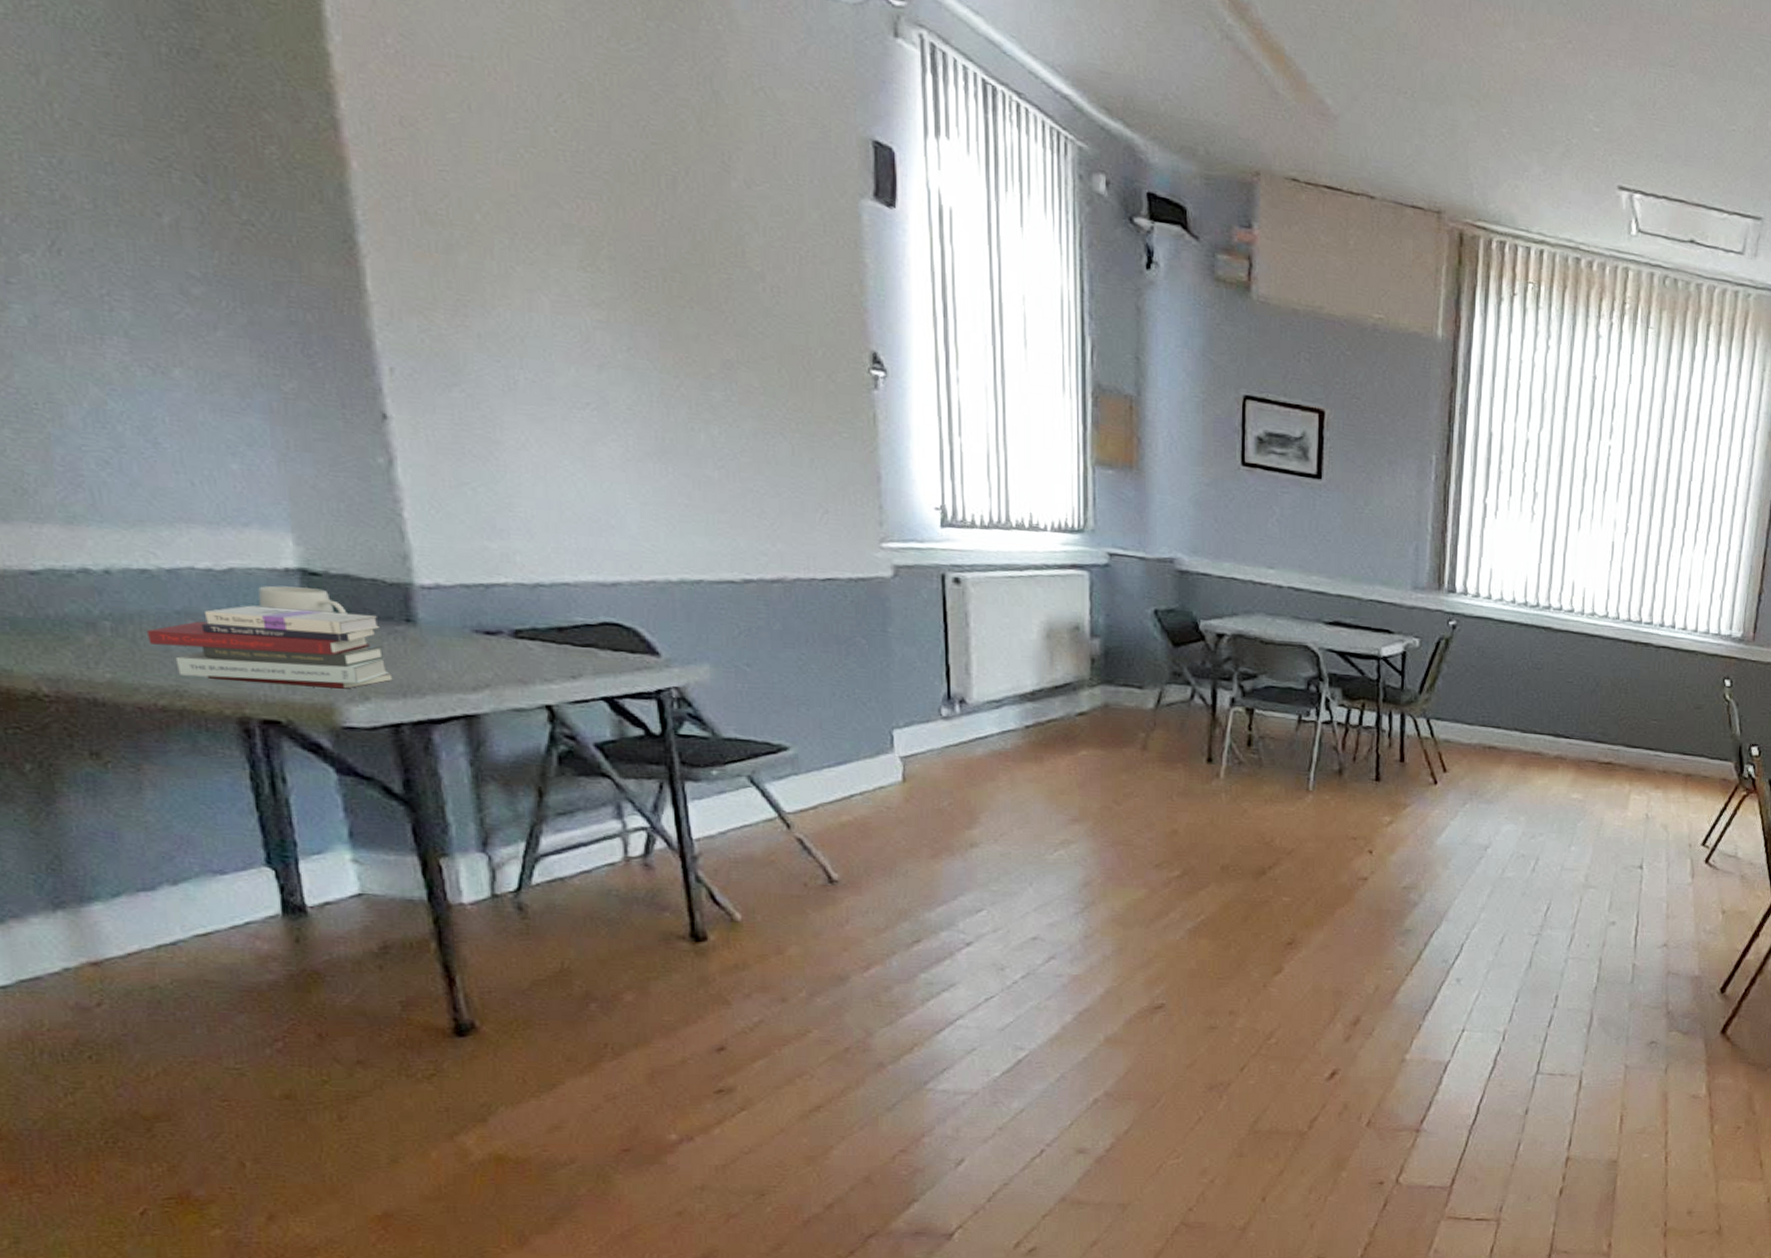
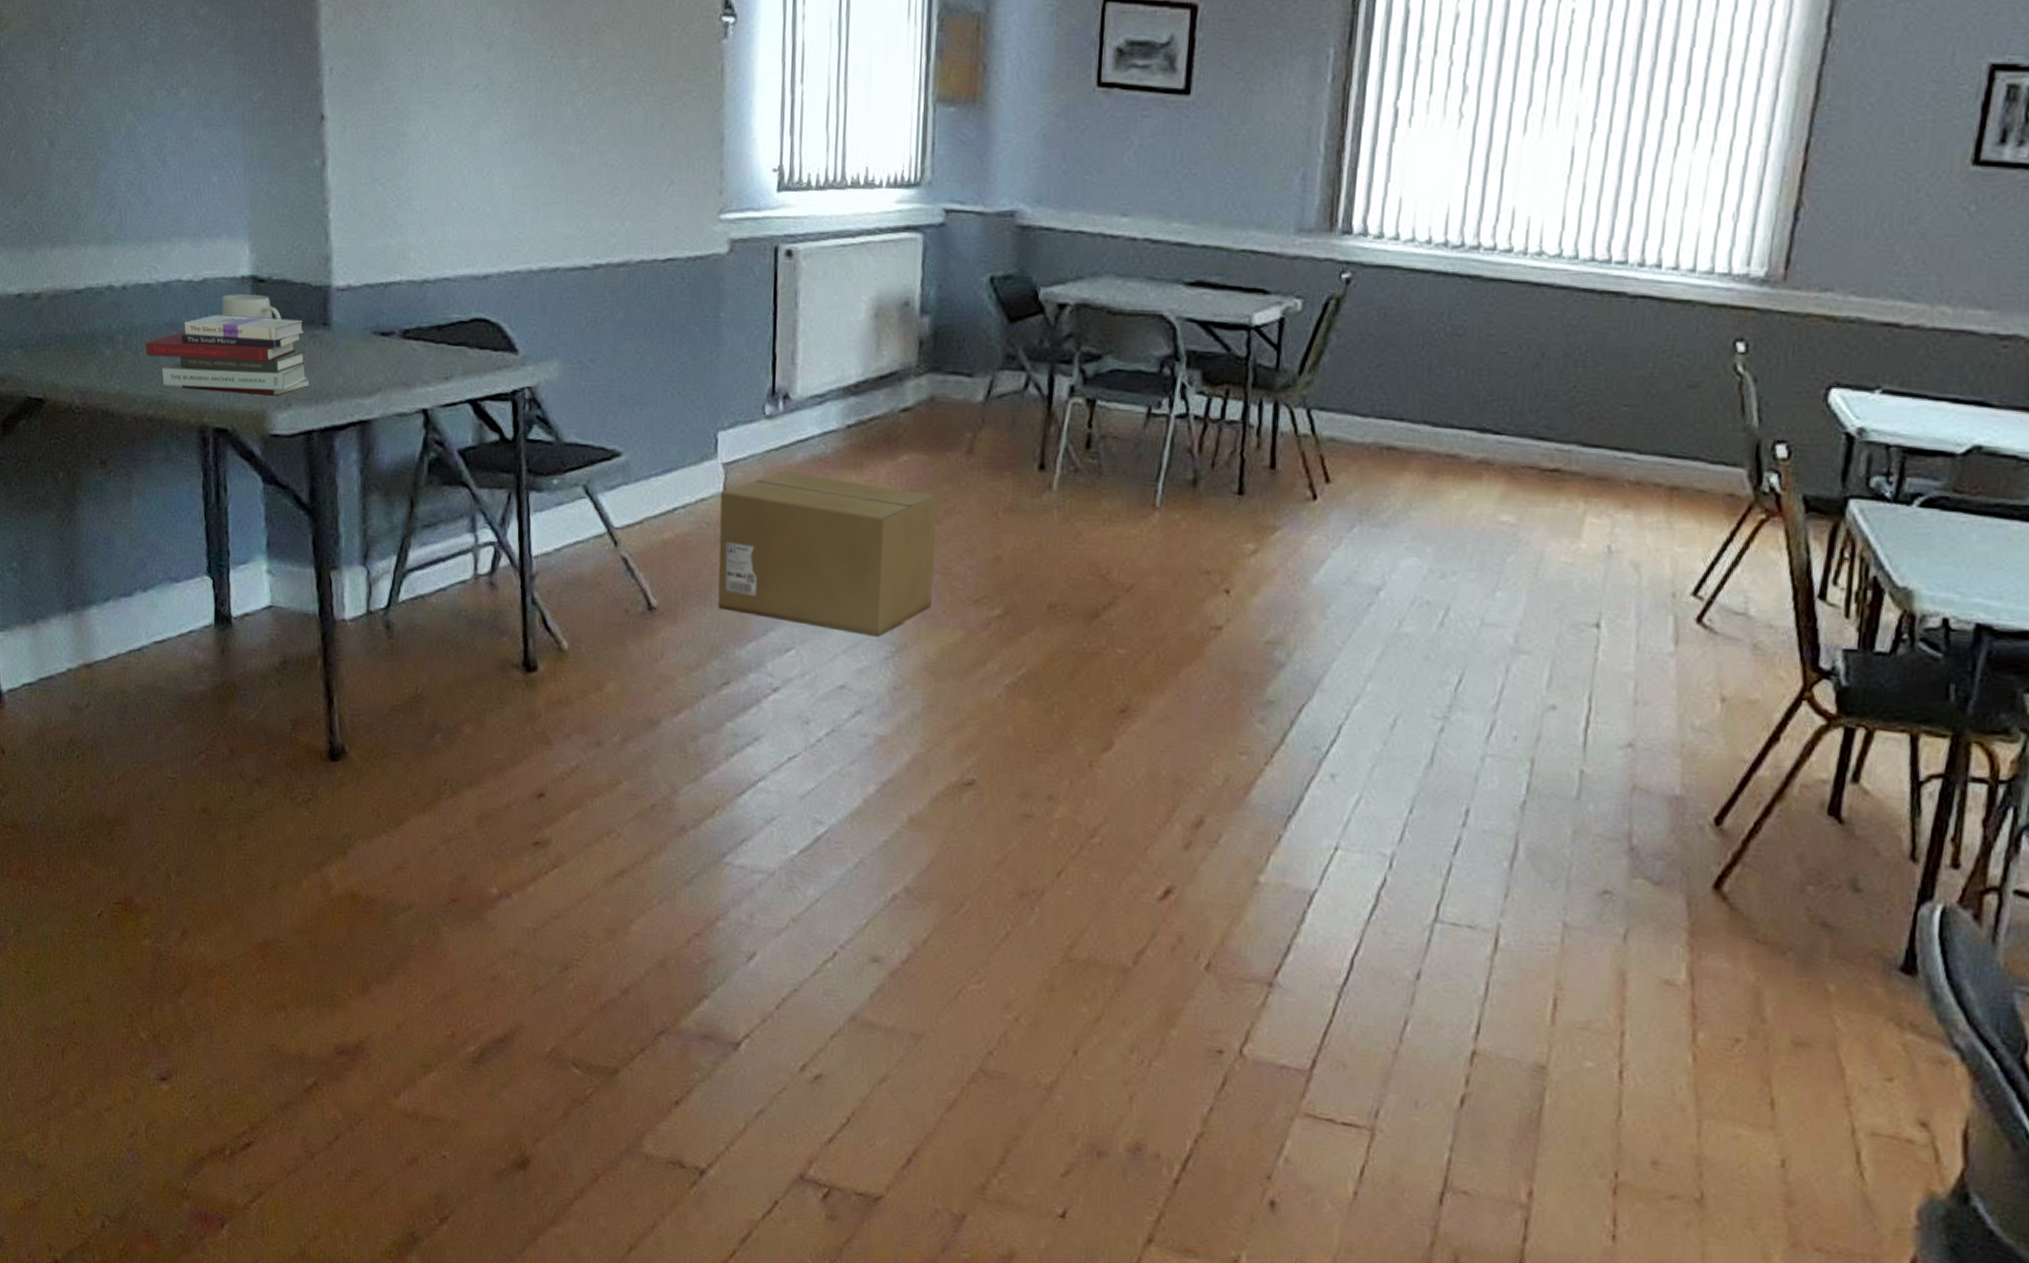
box: none [901,763,1116,898] -> present [718,470,937,638]

